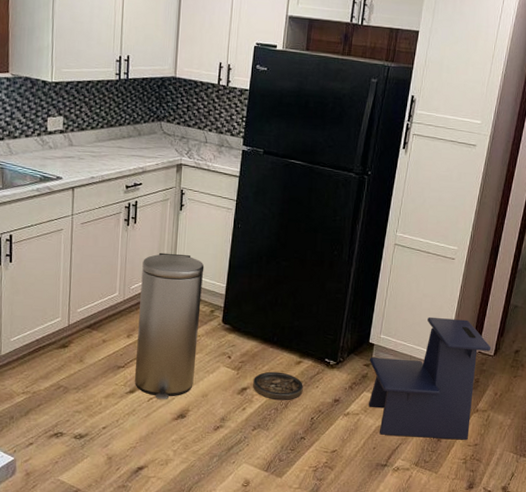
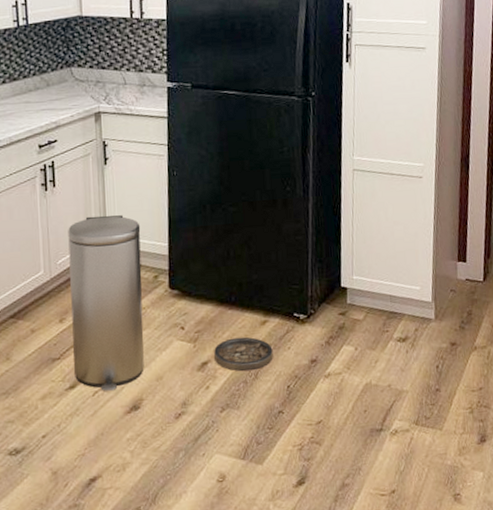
step stool: present [369,316,491,440] -> none [344,244,480,394]

